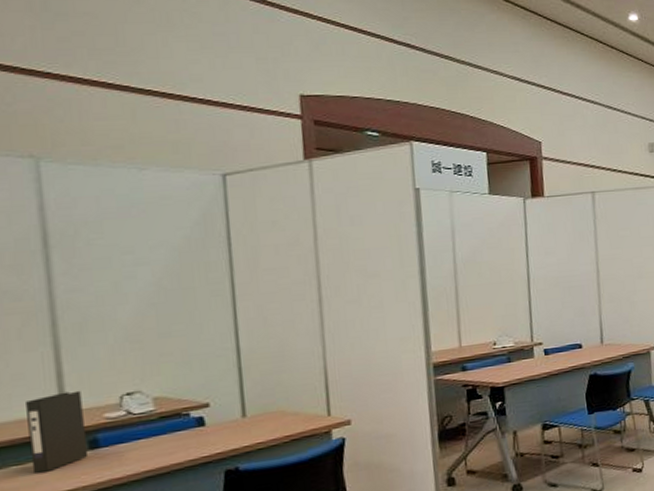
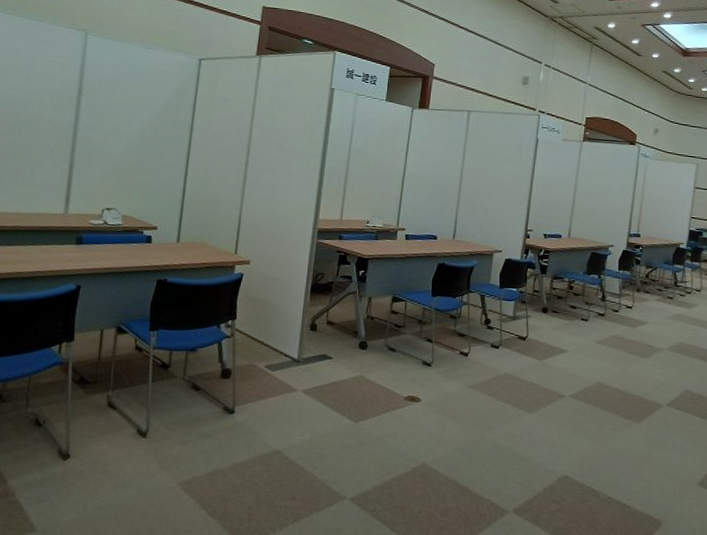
binder: present [26,390,89,473] -> none [39,199,80,254]

